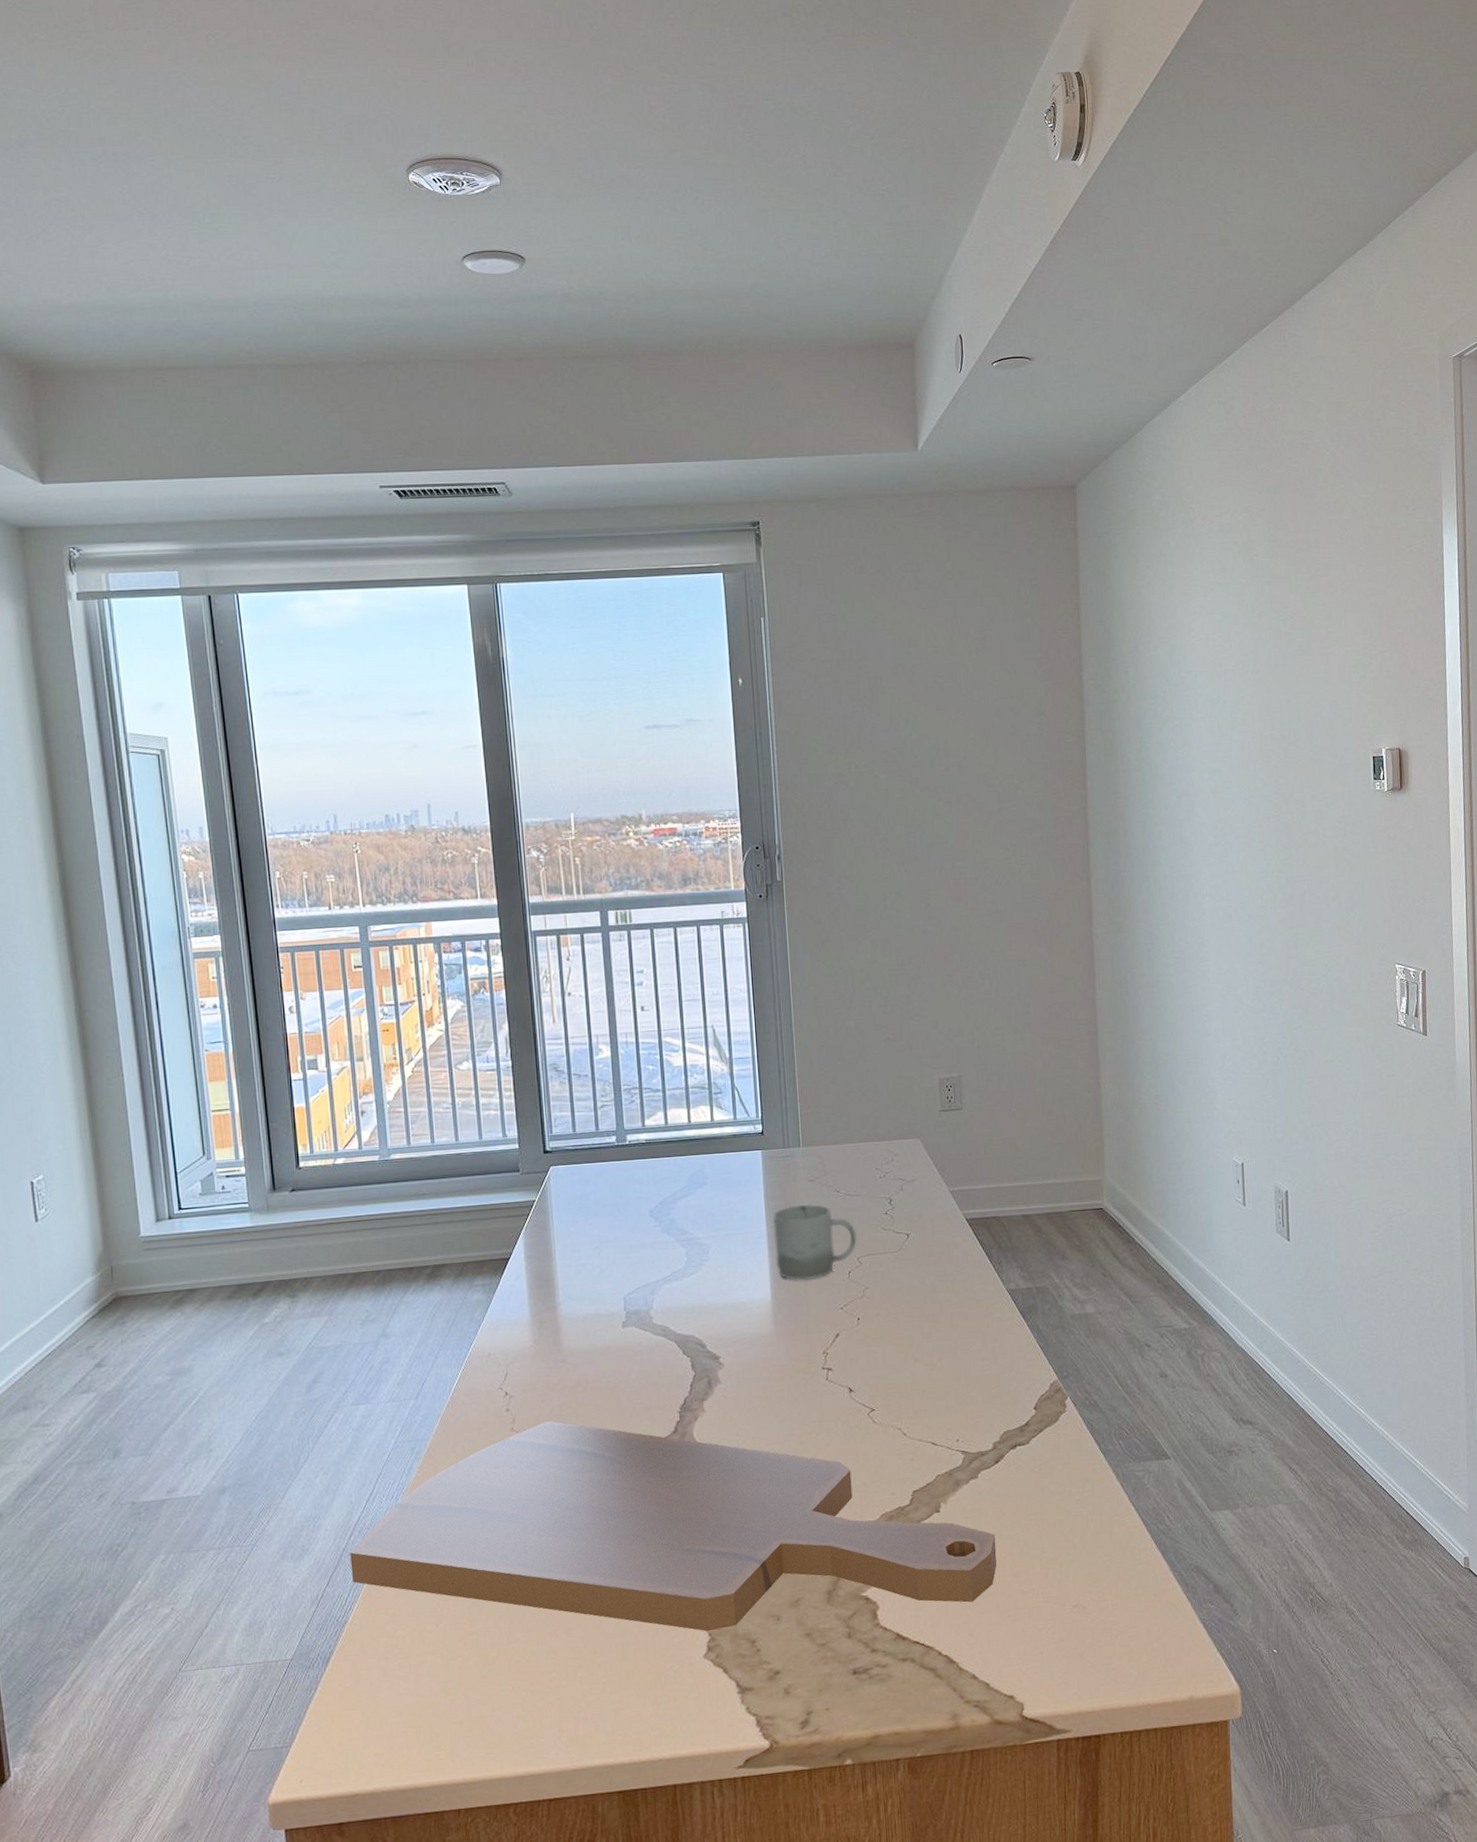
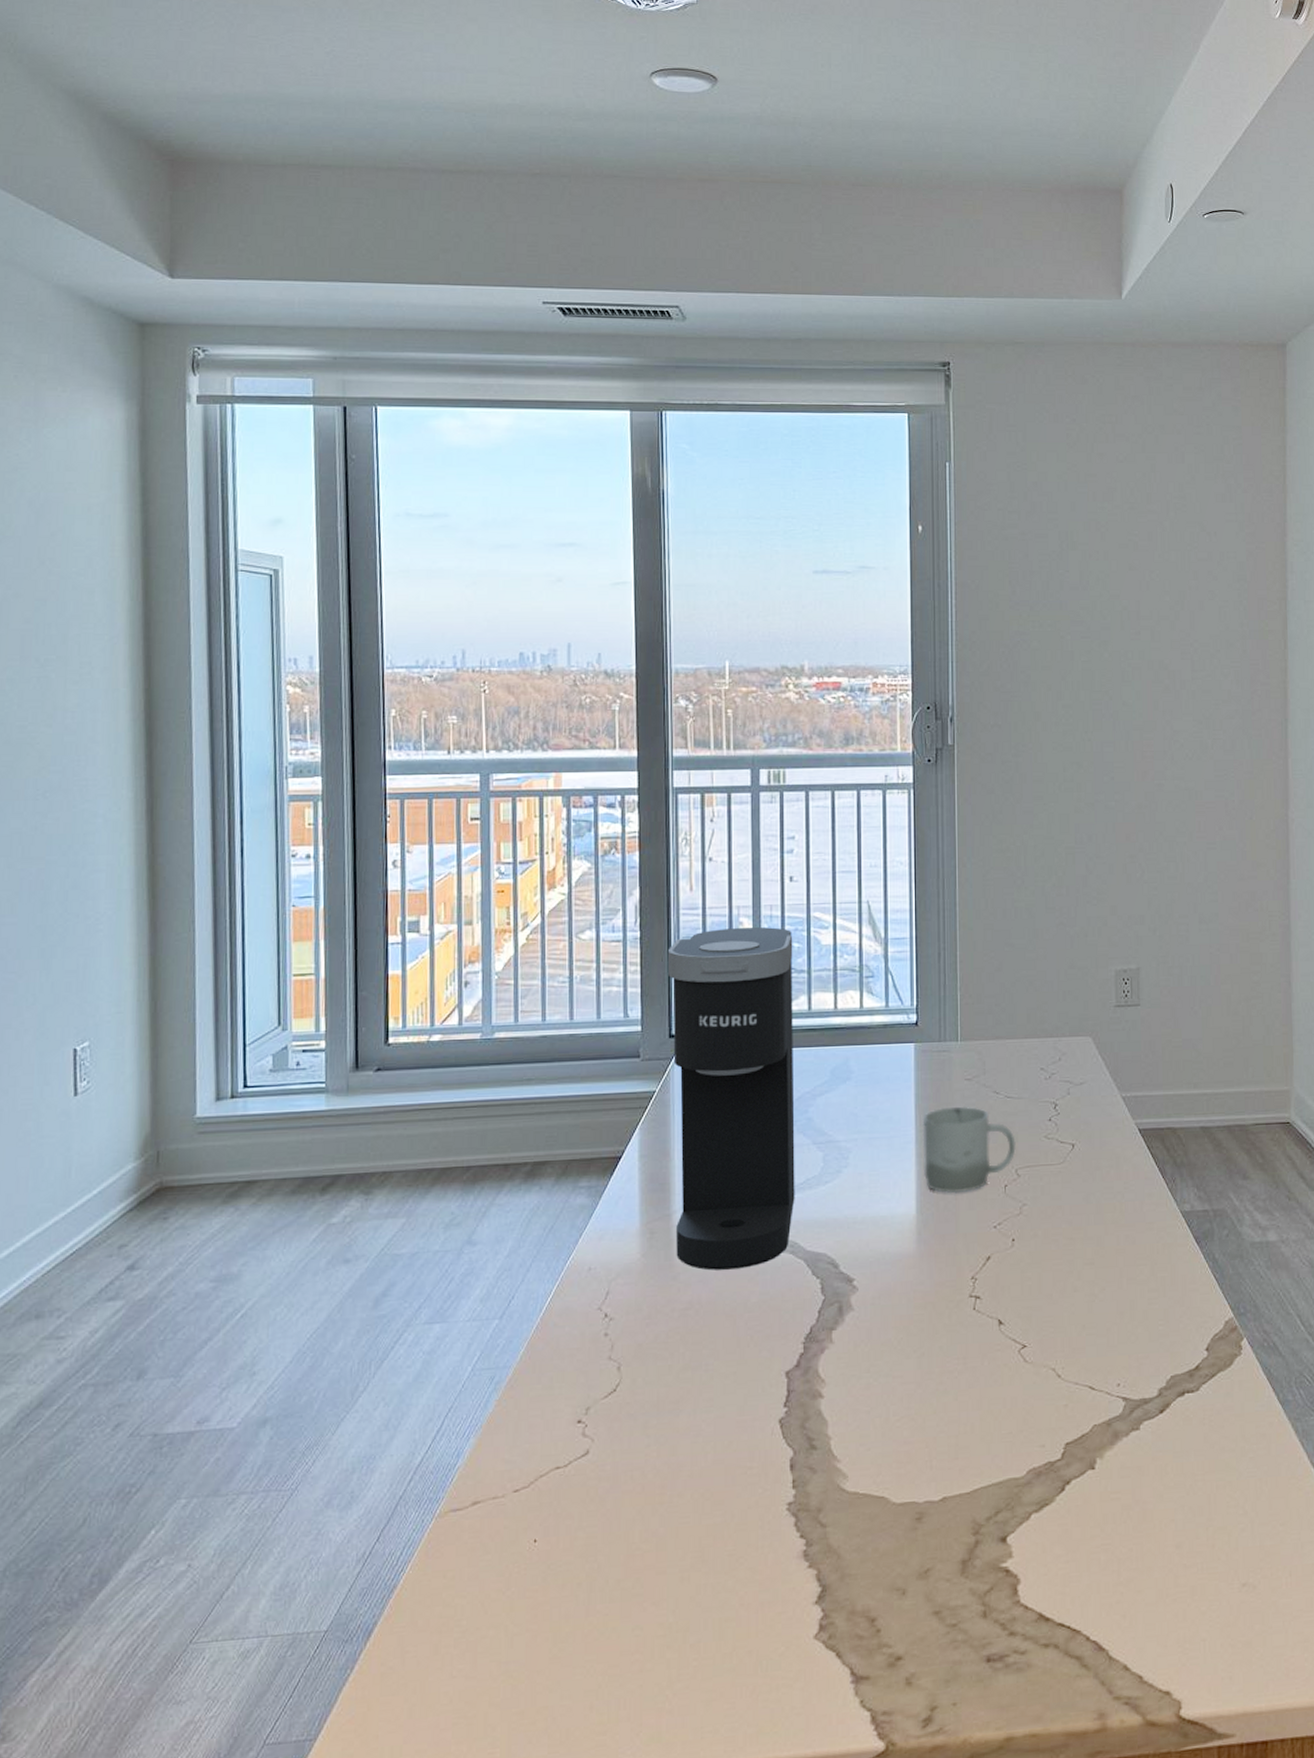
cutting board: present [350,1420,997,1632] -> none [407,1348,1158,1607]
coffee maker: none [537,1052,664,1353] -> present [667,926,795,1271]

